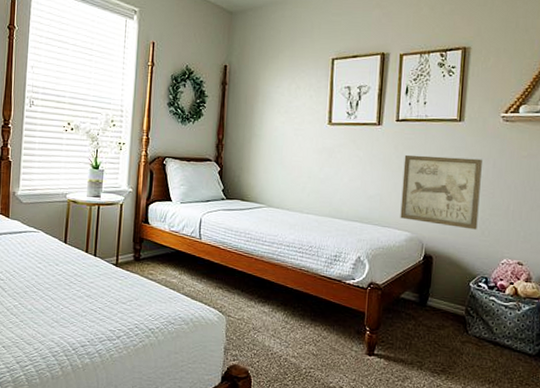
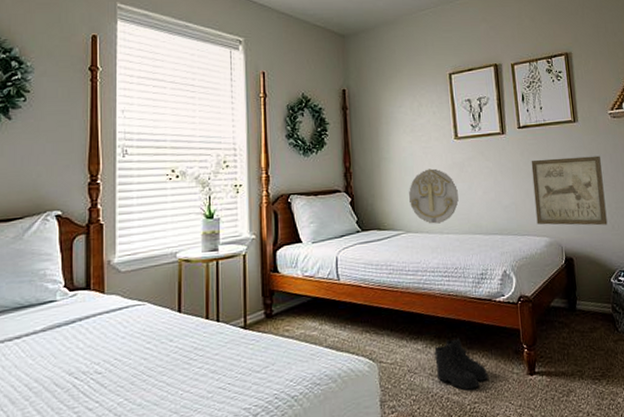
wall decoration: none [275,150,324,203] -> present [409,168,459,224]
boots: none [278,308,327,356] -> present [433,337,488,390]

